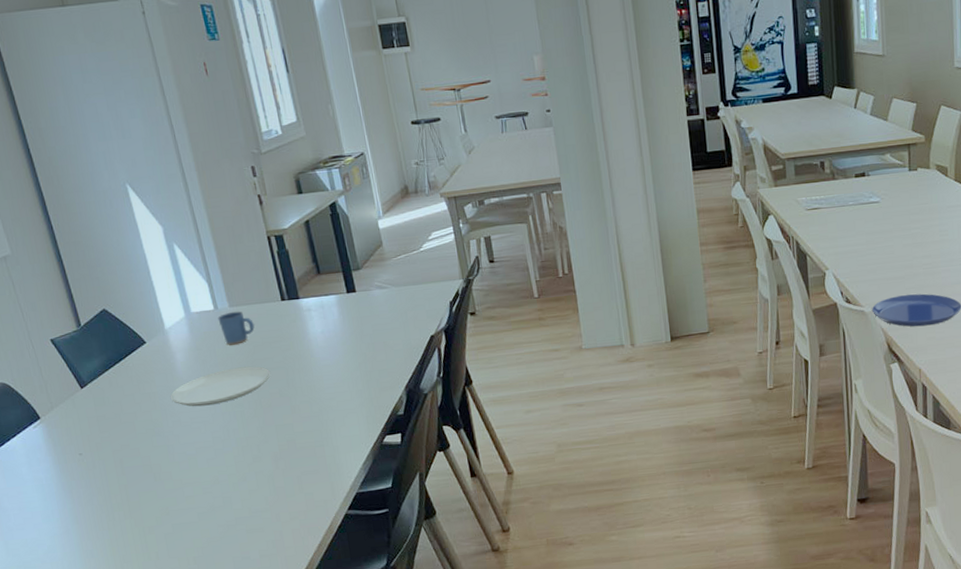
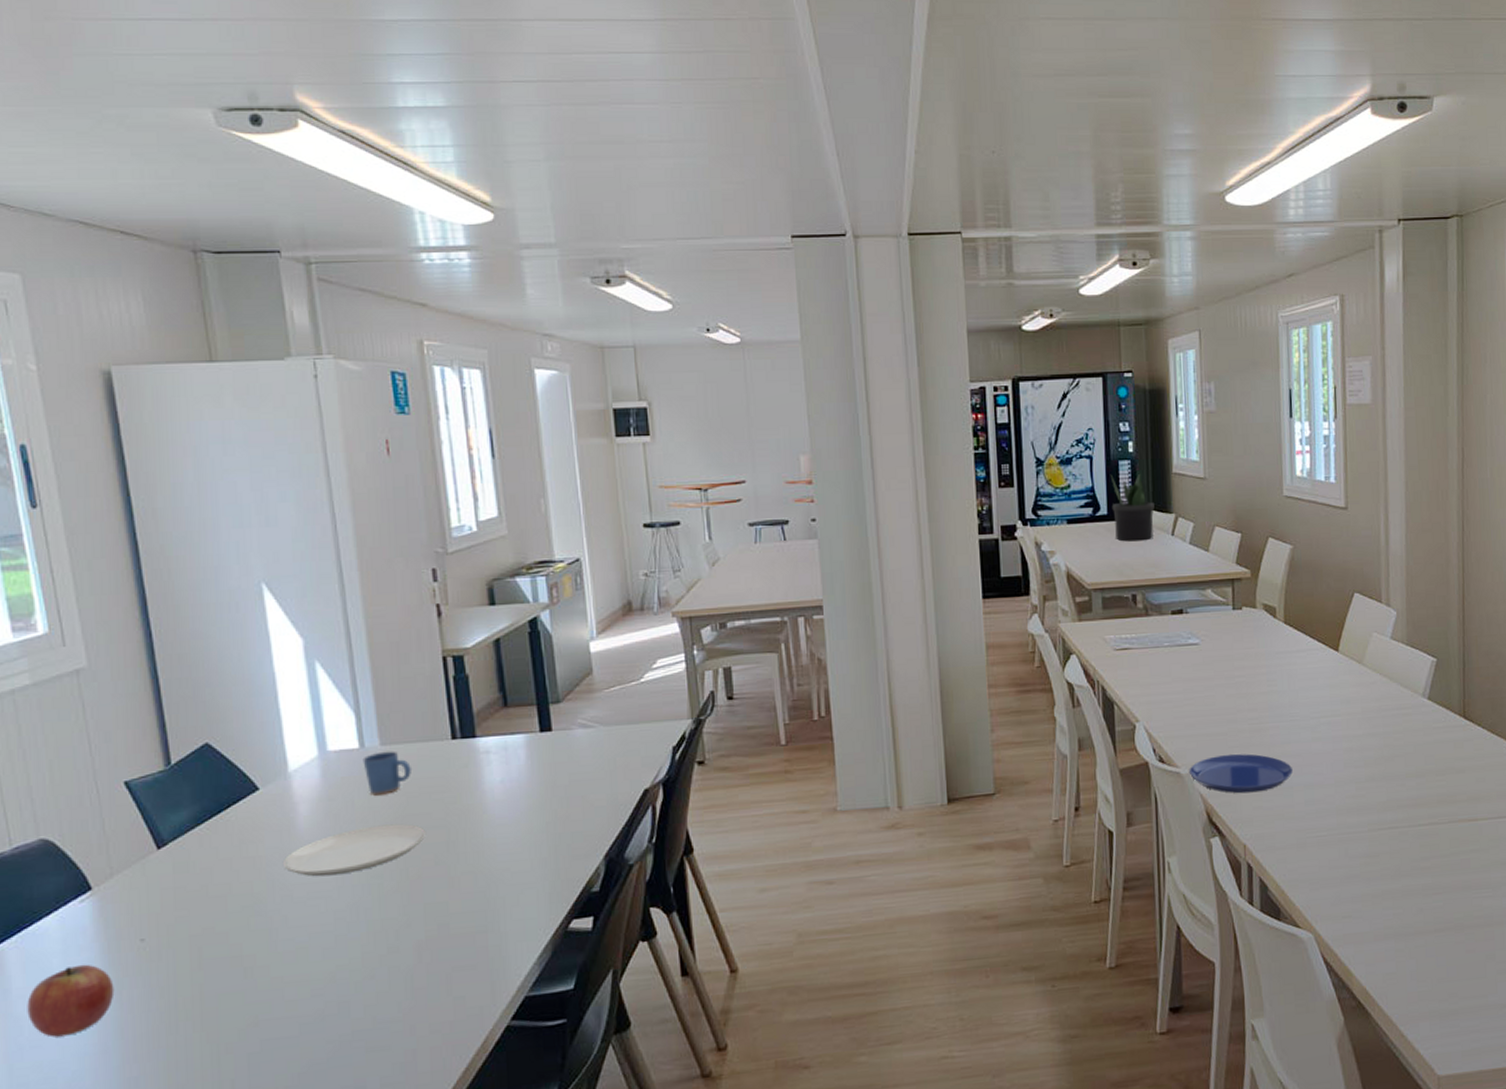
apple: none [9,471,68,523] -> present [27,964,115,1037]
planter: none [799,55,839,116] -> present [1110,474,1155,542]

